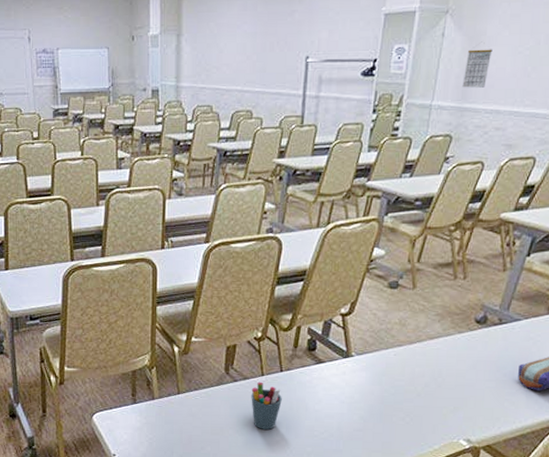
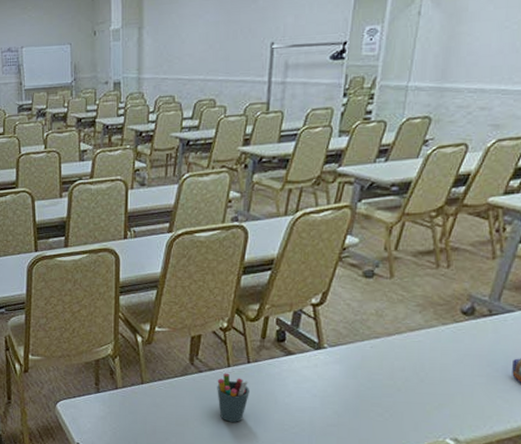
calendar: present [462,41,493,88] -> none [442,18,475,67]

